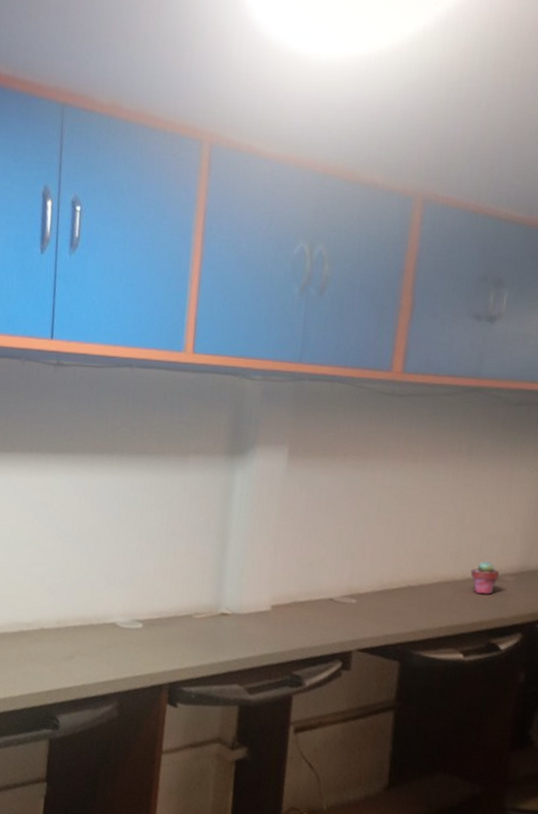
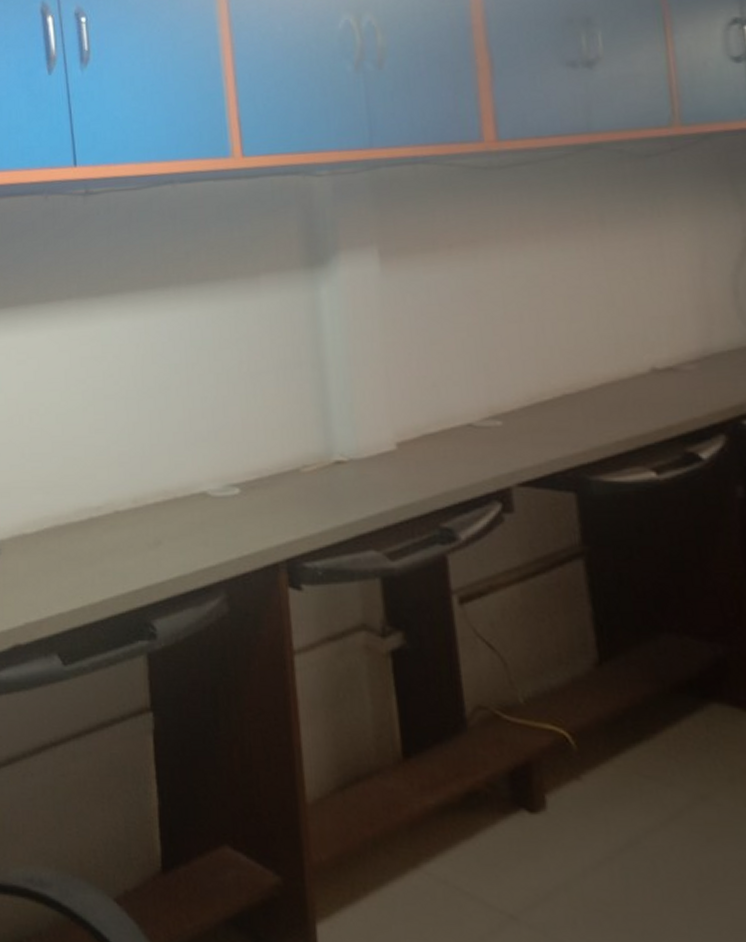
potted succulent: present [470,561,499,595] -> none [639,350,677,392]

